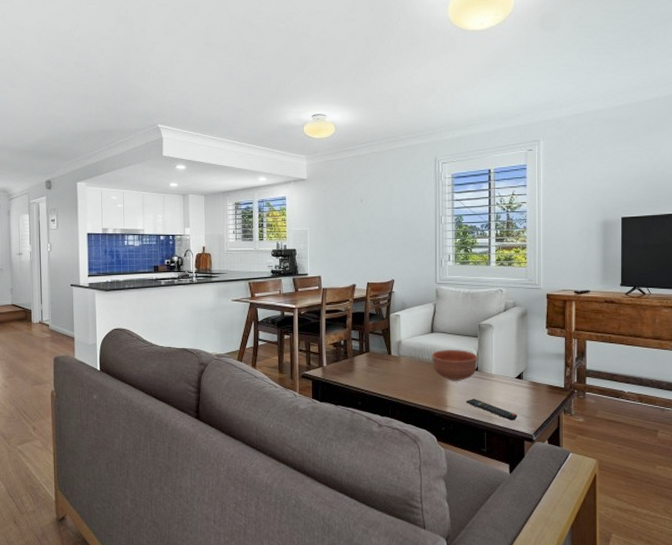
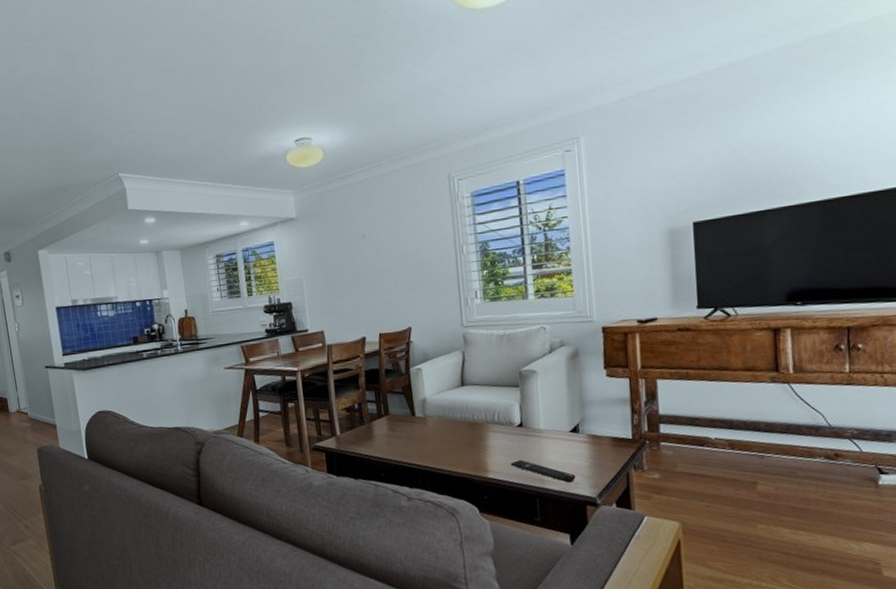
bowl: present [432,350,479,381] -> none [464,403,523,441]

